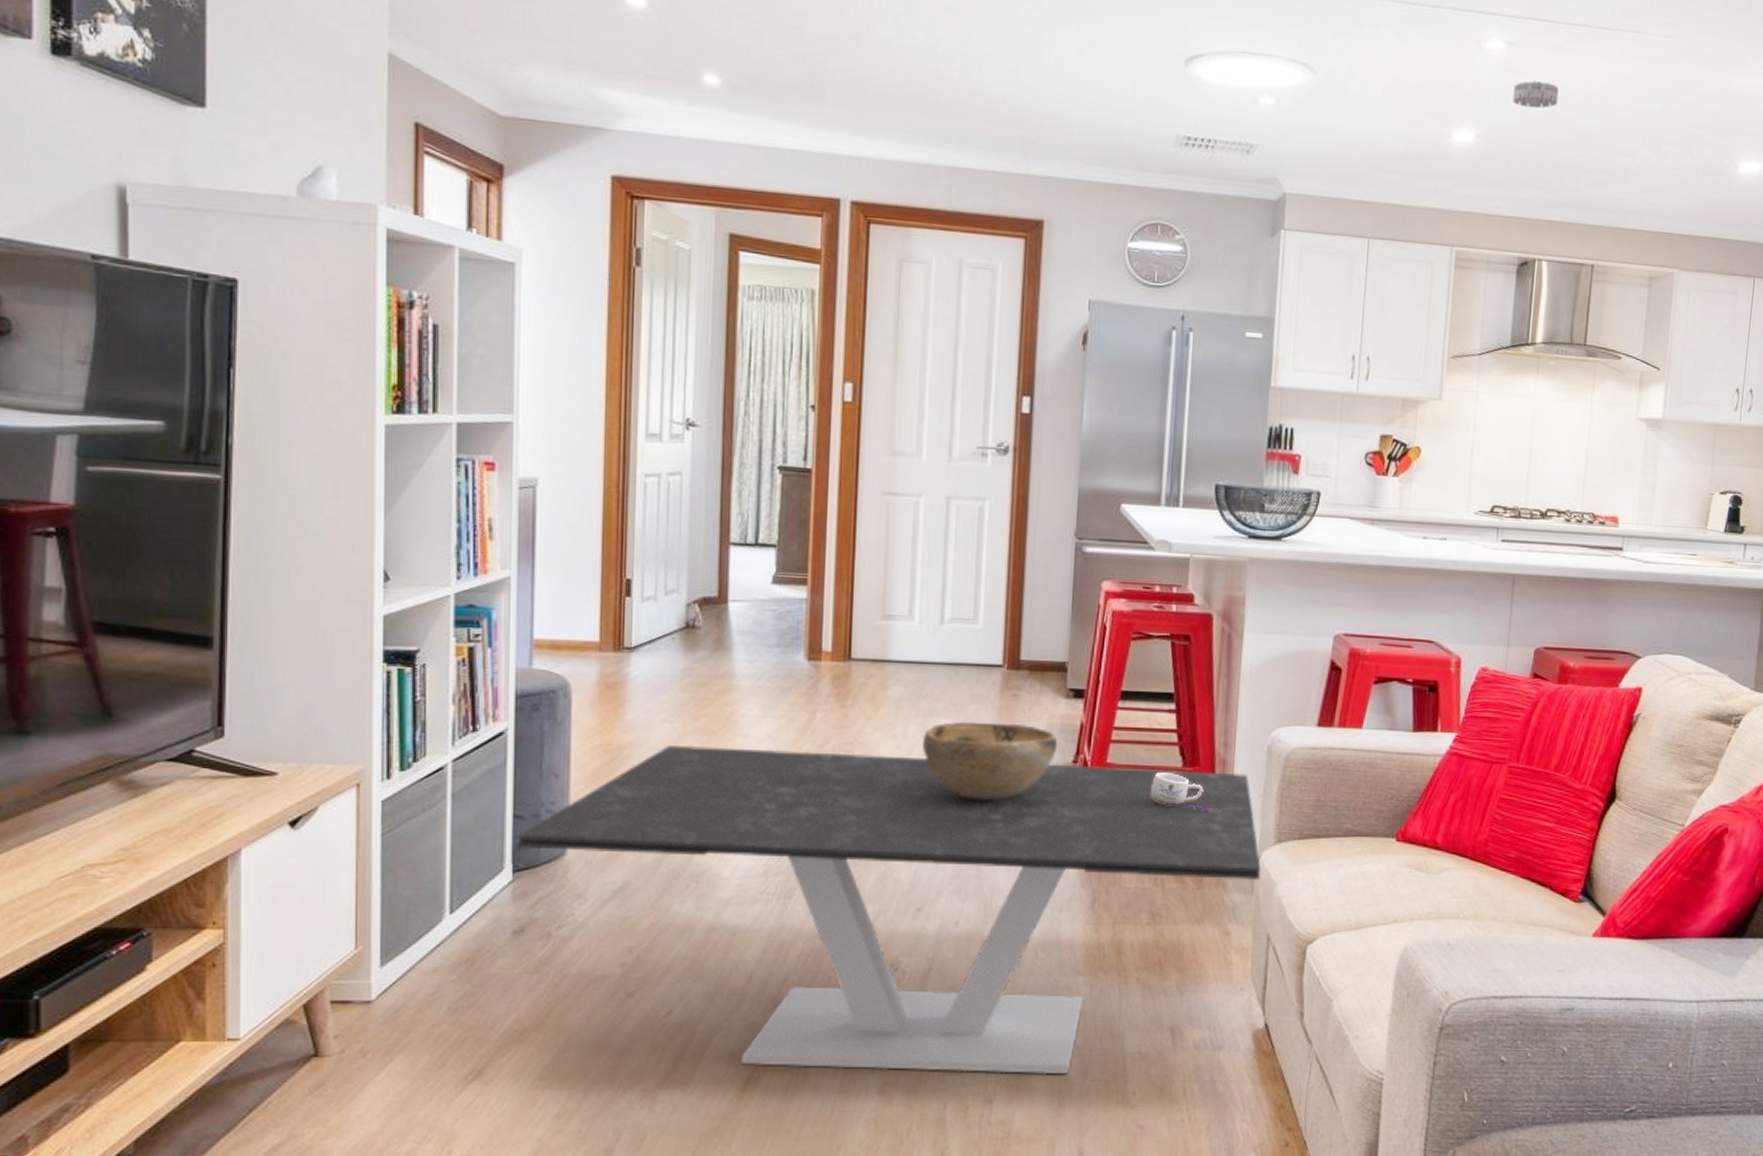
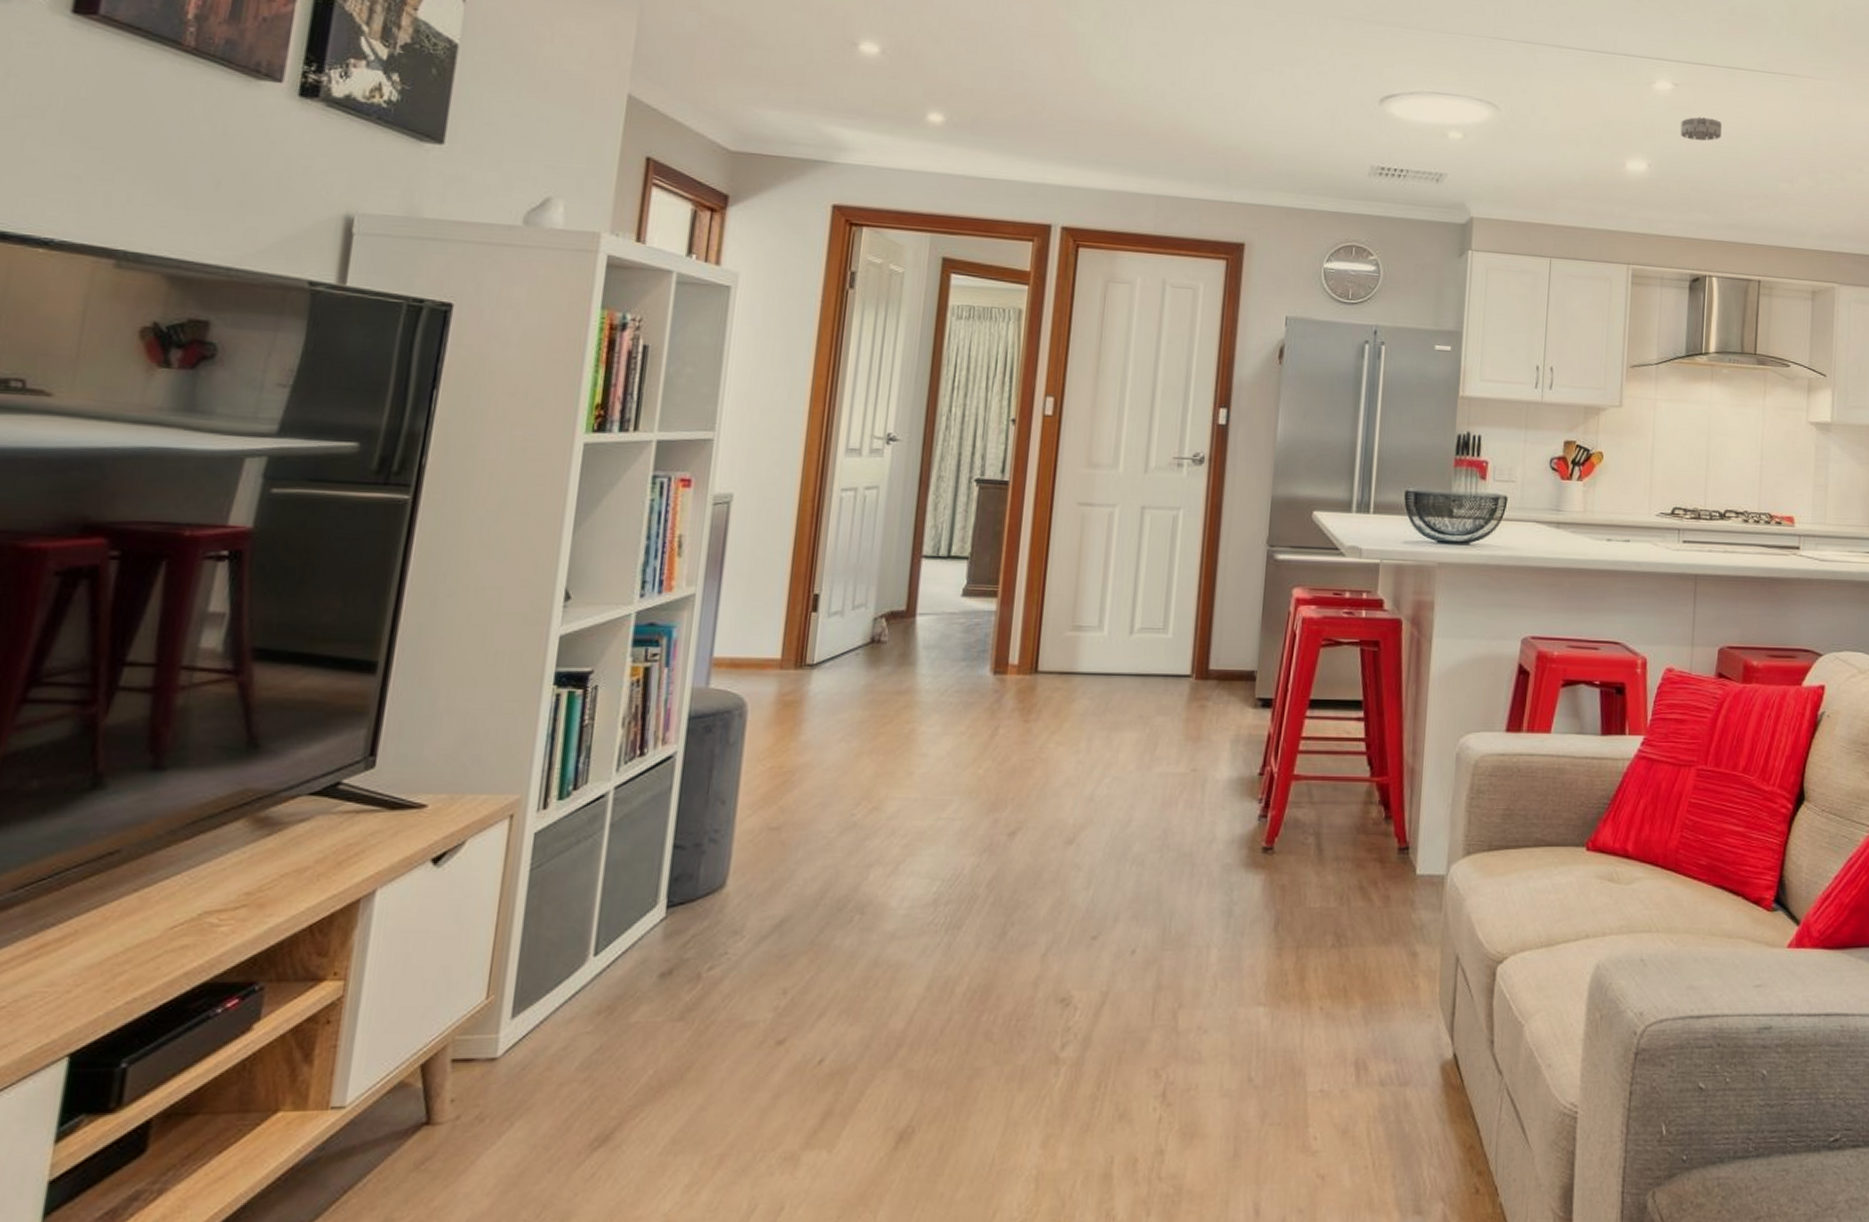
coffee table: present [516,745,1262,1075] -> none [673,765,1450,1120]
decorative bowl: present [921,721,1057,800] -> none [1105,734,1244,816]
mug: present [1151,773,1212,813] -> none [1338,784,1400,825]

